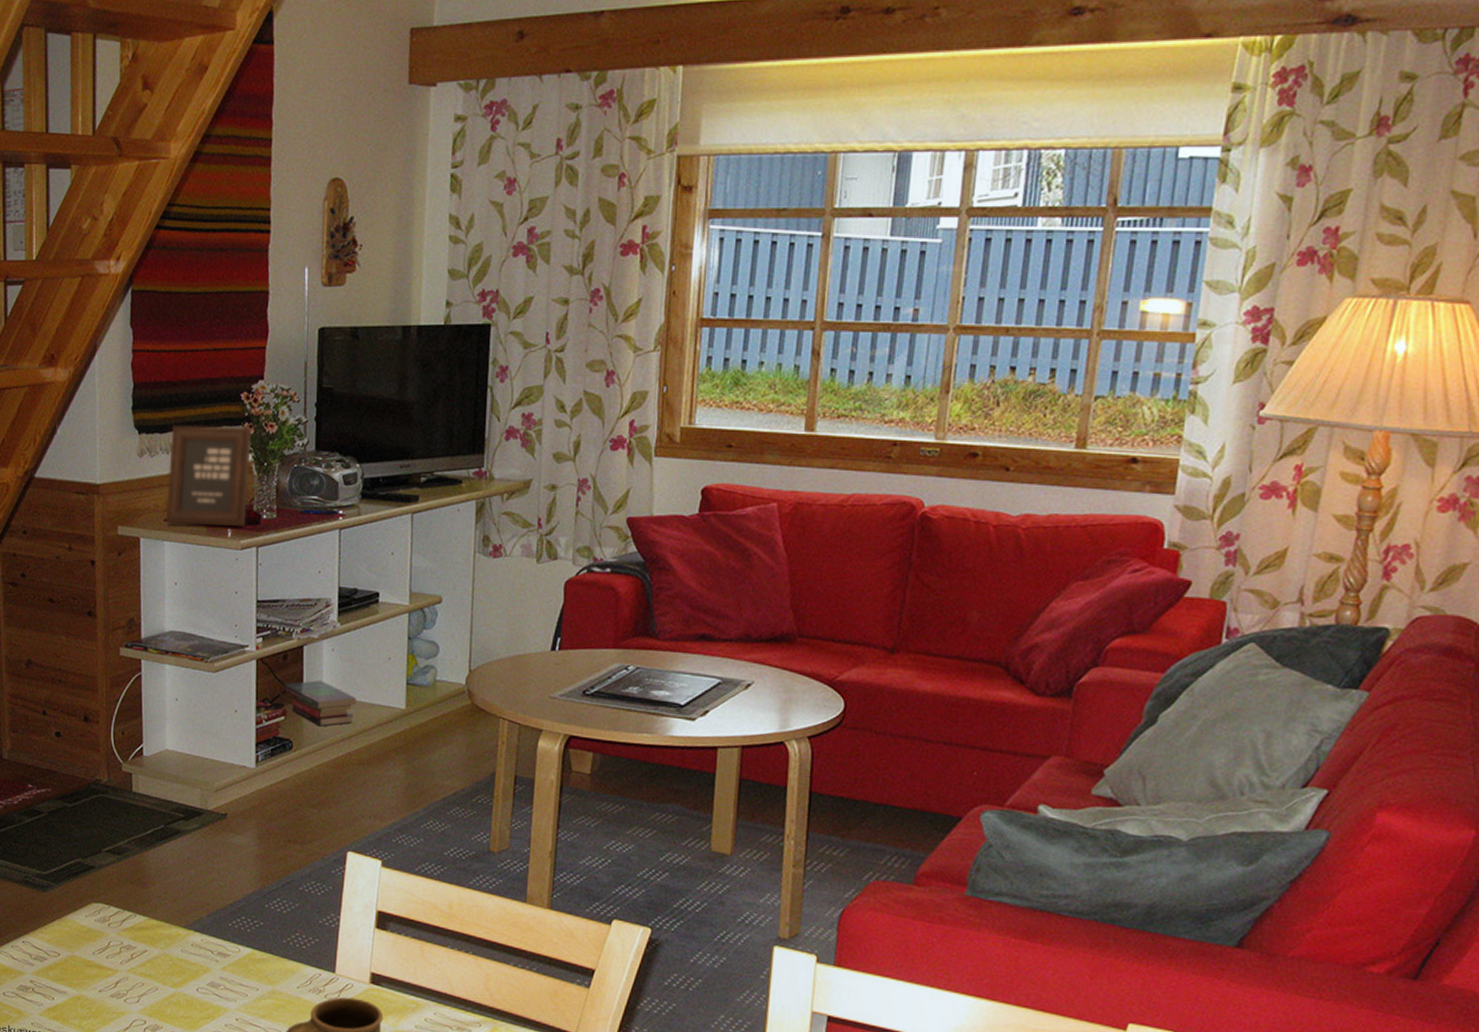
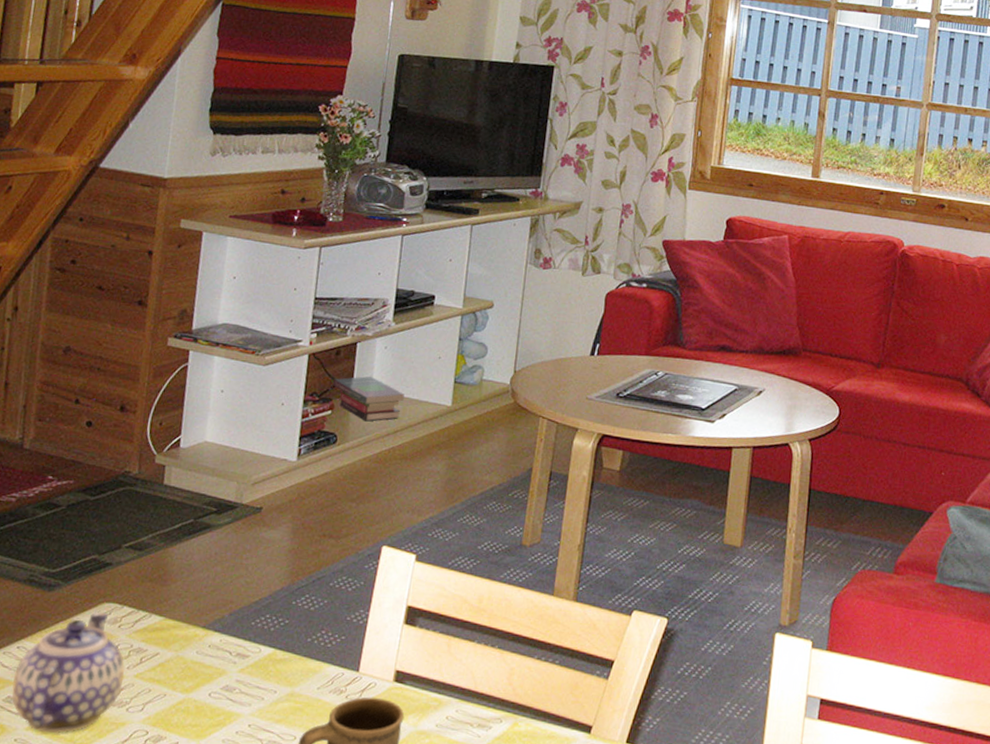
teapot: none [23,911,119,1020] -> present [12,611,125,734]
picture frame: present [165,425,252,527] -> none [231,129,327,228]

